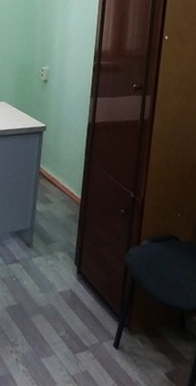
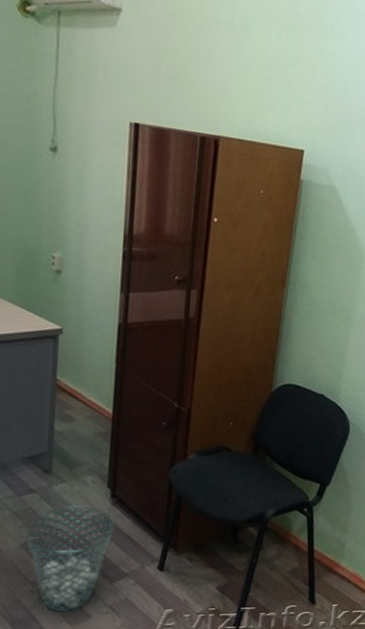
waste basket: none [9,277,79,376] -> present [25,506,115,612]

